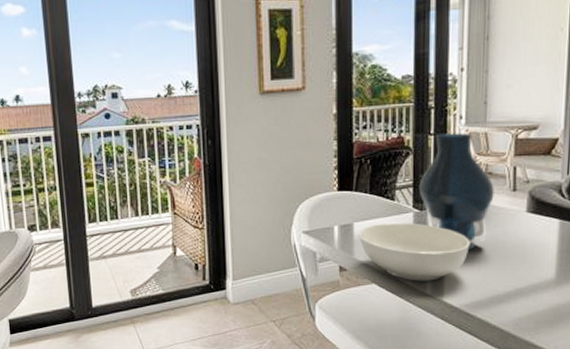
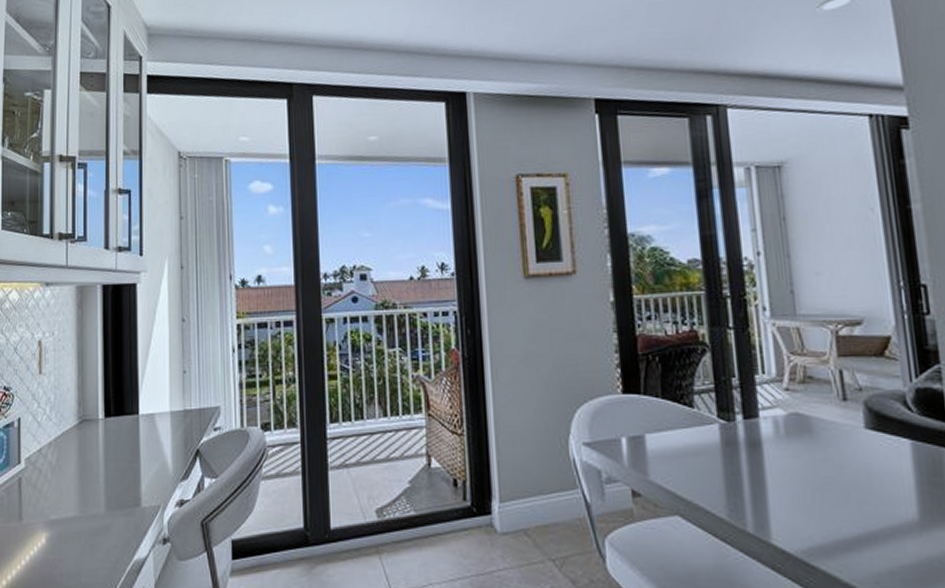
bowl: present [358,222,470,281] -> none [651,435,797,515]
vase: present [419,133,494,249] -> none [722,327,820,474]

